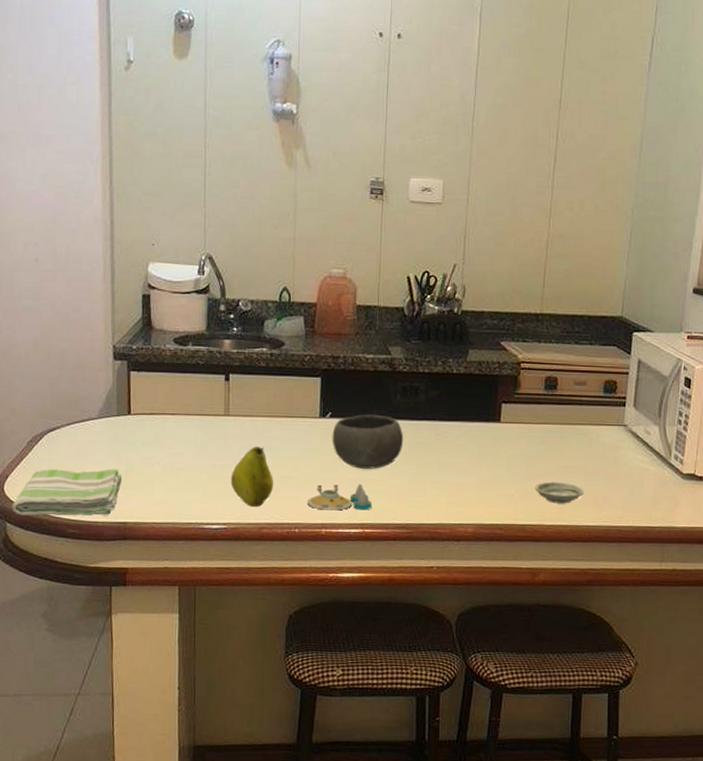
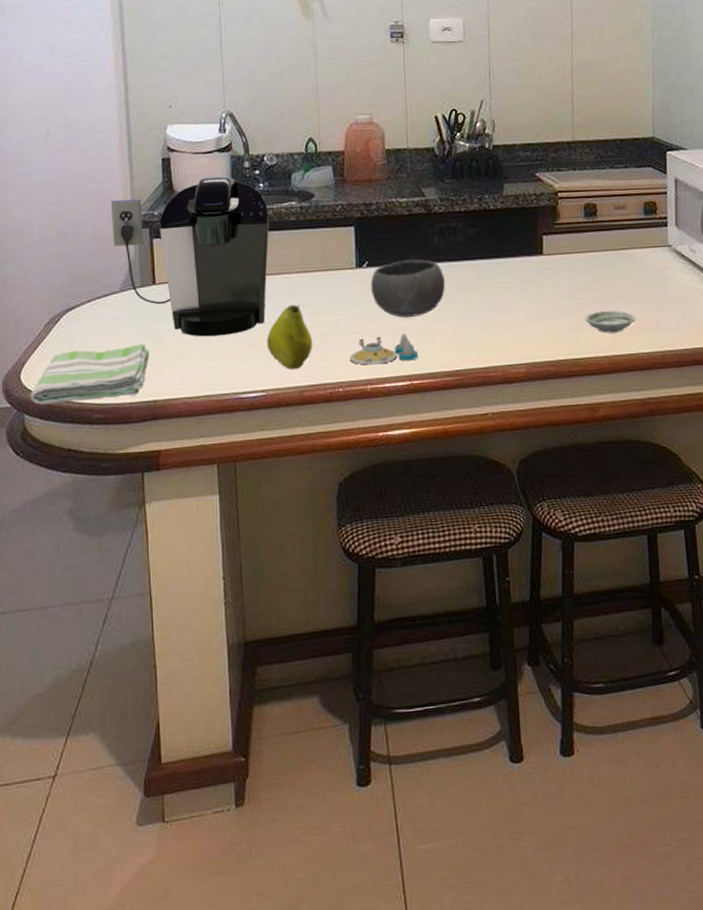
coffee maker: none [92,316,240,469] -> present [110,175,269,337]

